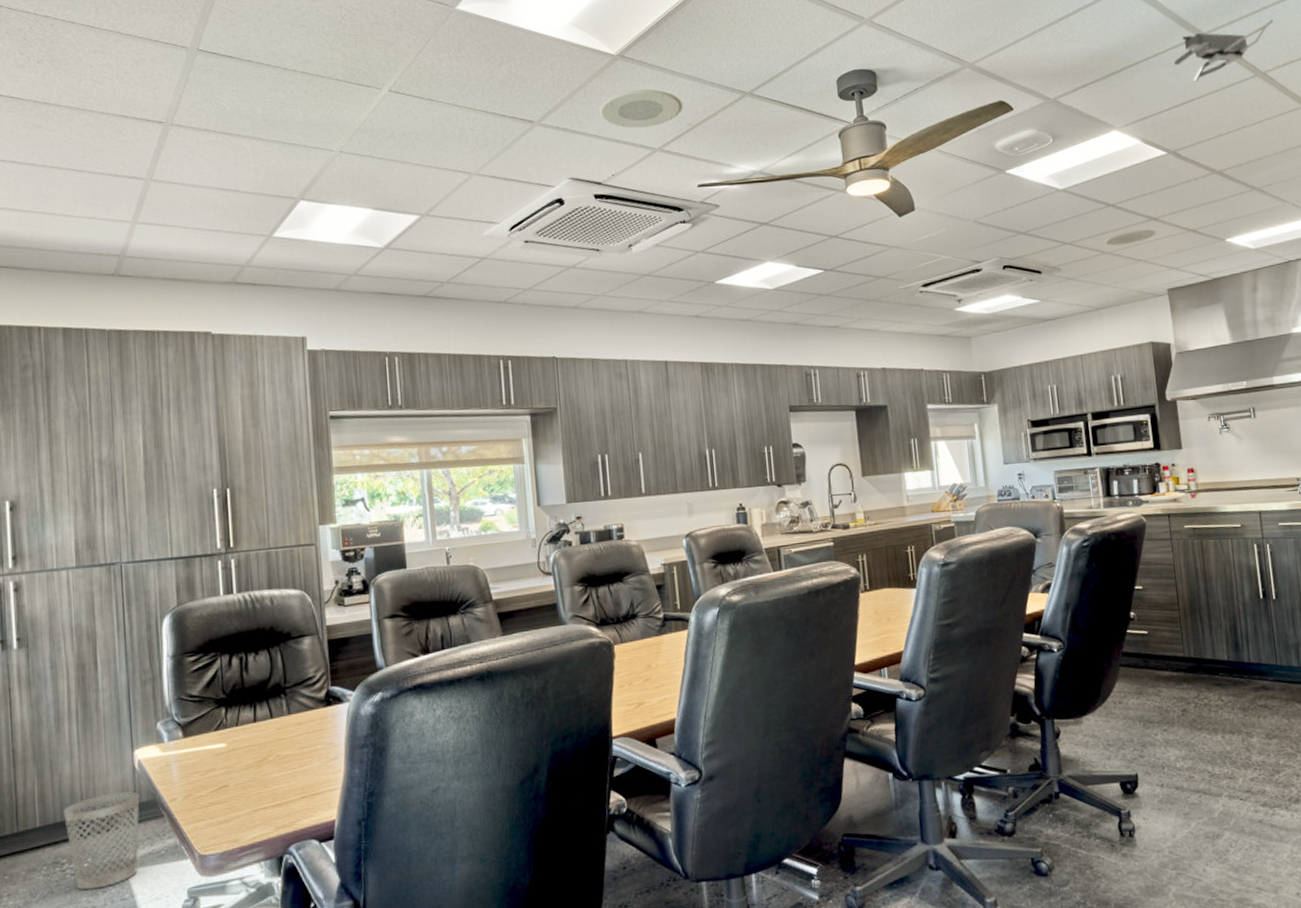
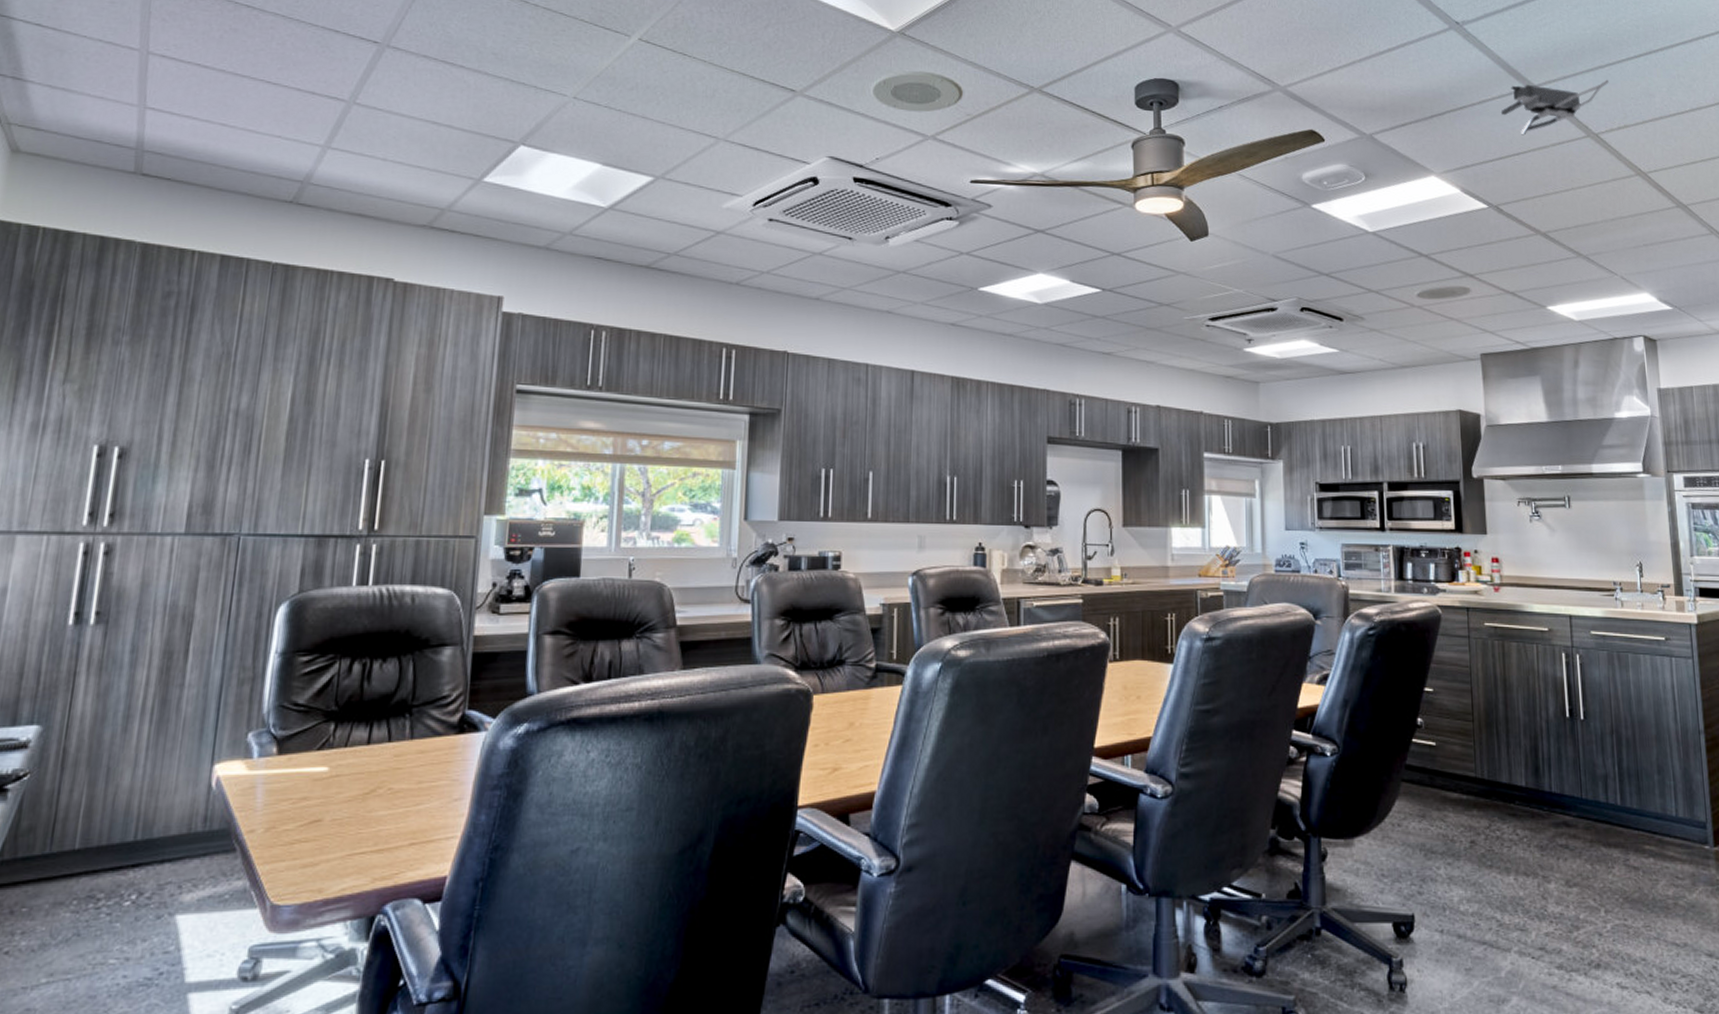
wastebasket: present [63,791,140,890] -> none [109,814,211,936]

